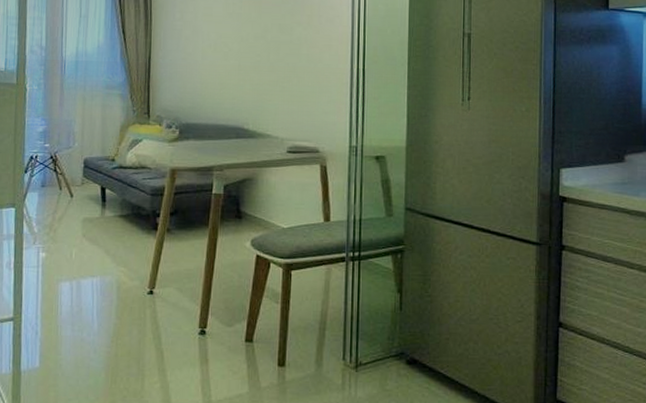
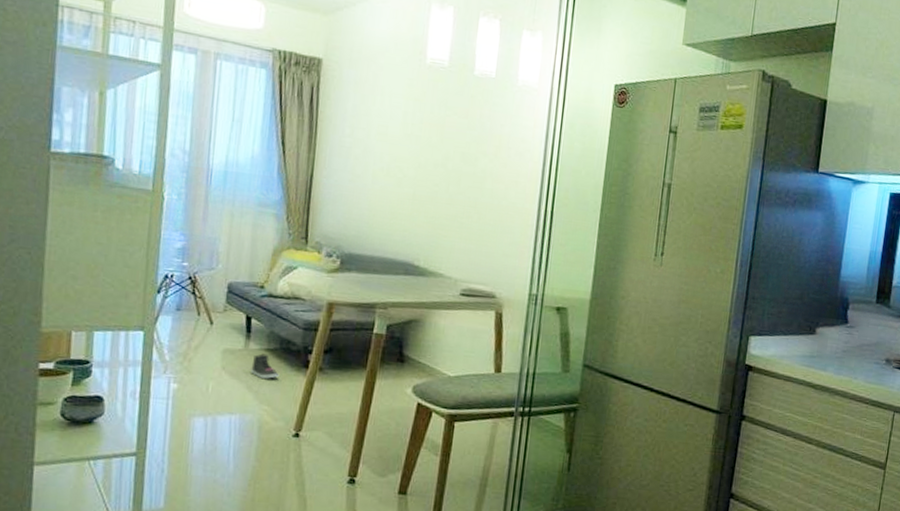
sneaker: none [108,220,133,242] -> present [251,353,279,379]

